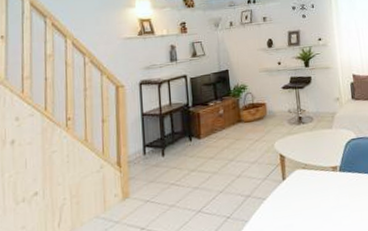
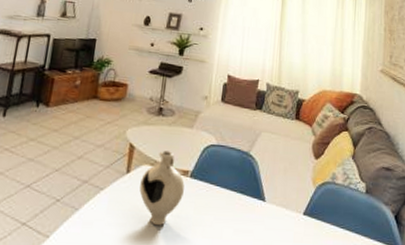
decorative vase: none [296,153,337,220] -> present [139,150,185,226]

